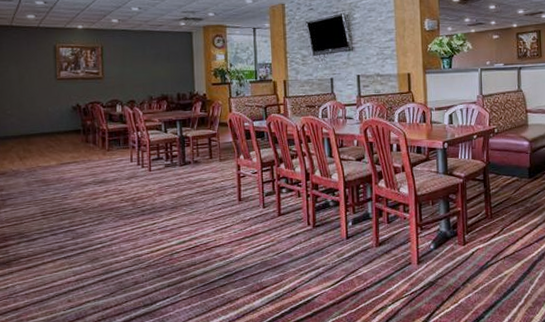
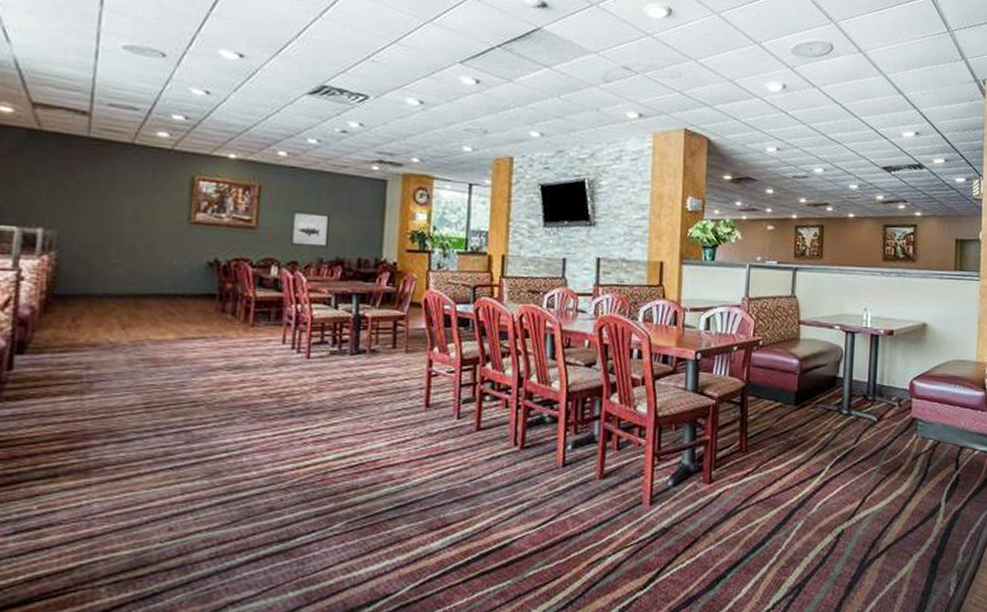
wall art: none [126,62,155,89] -> present [290,211,330,248]

